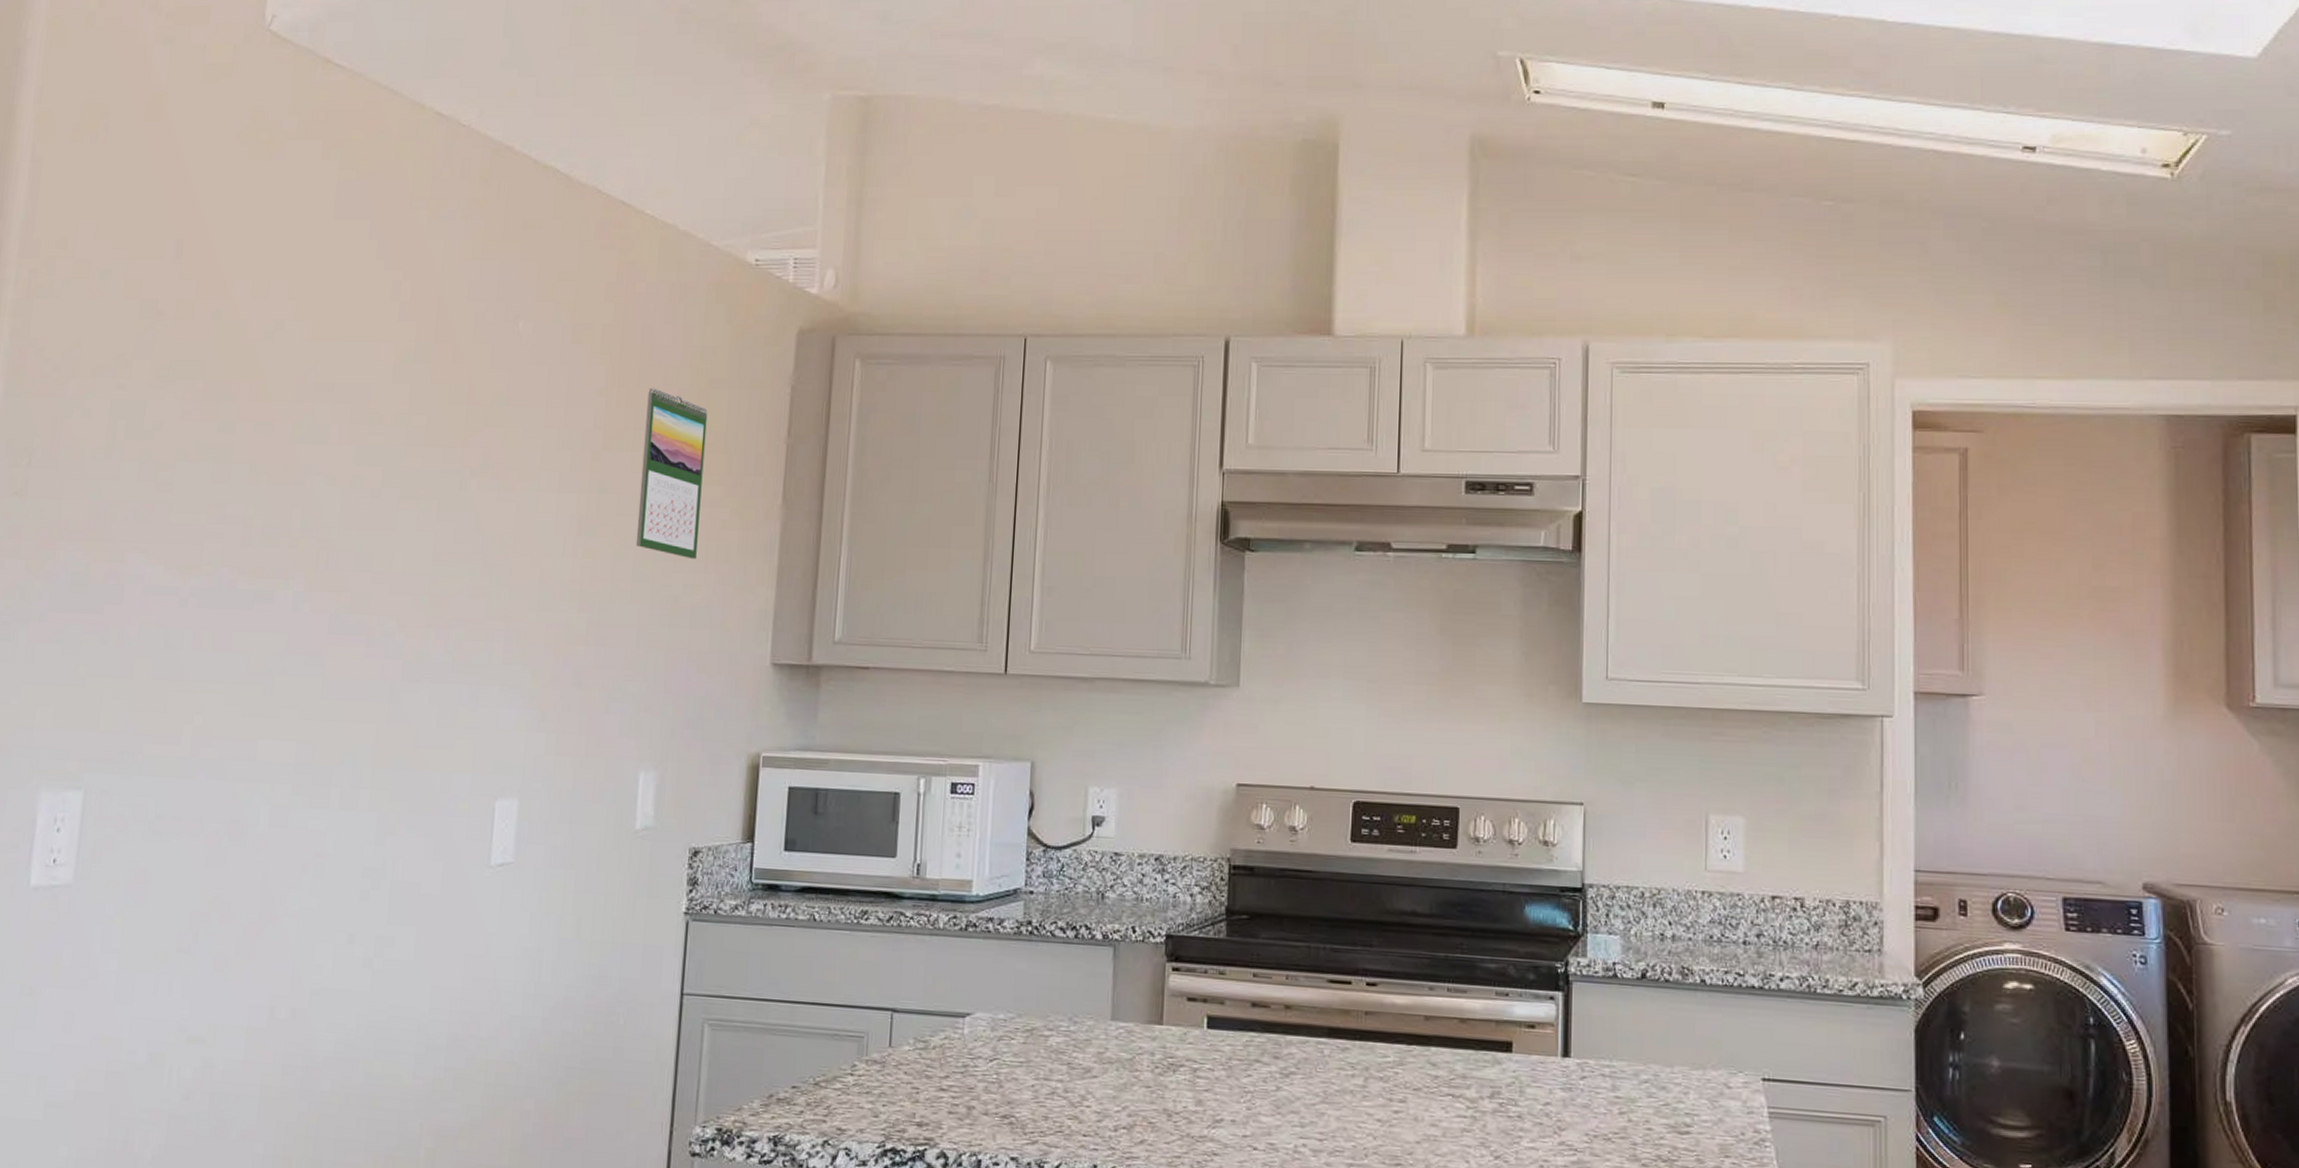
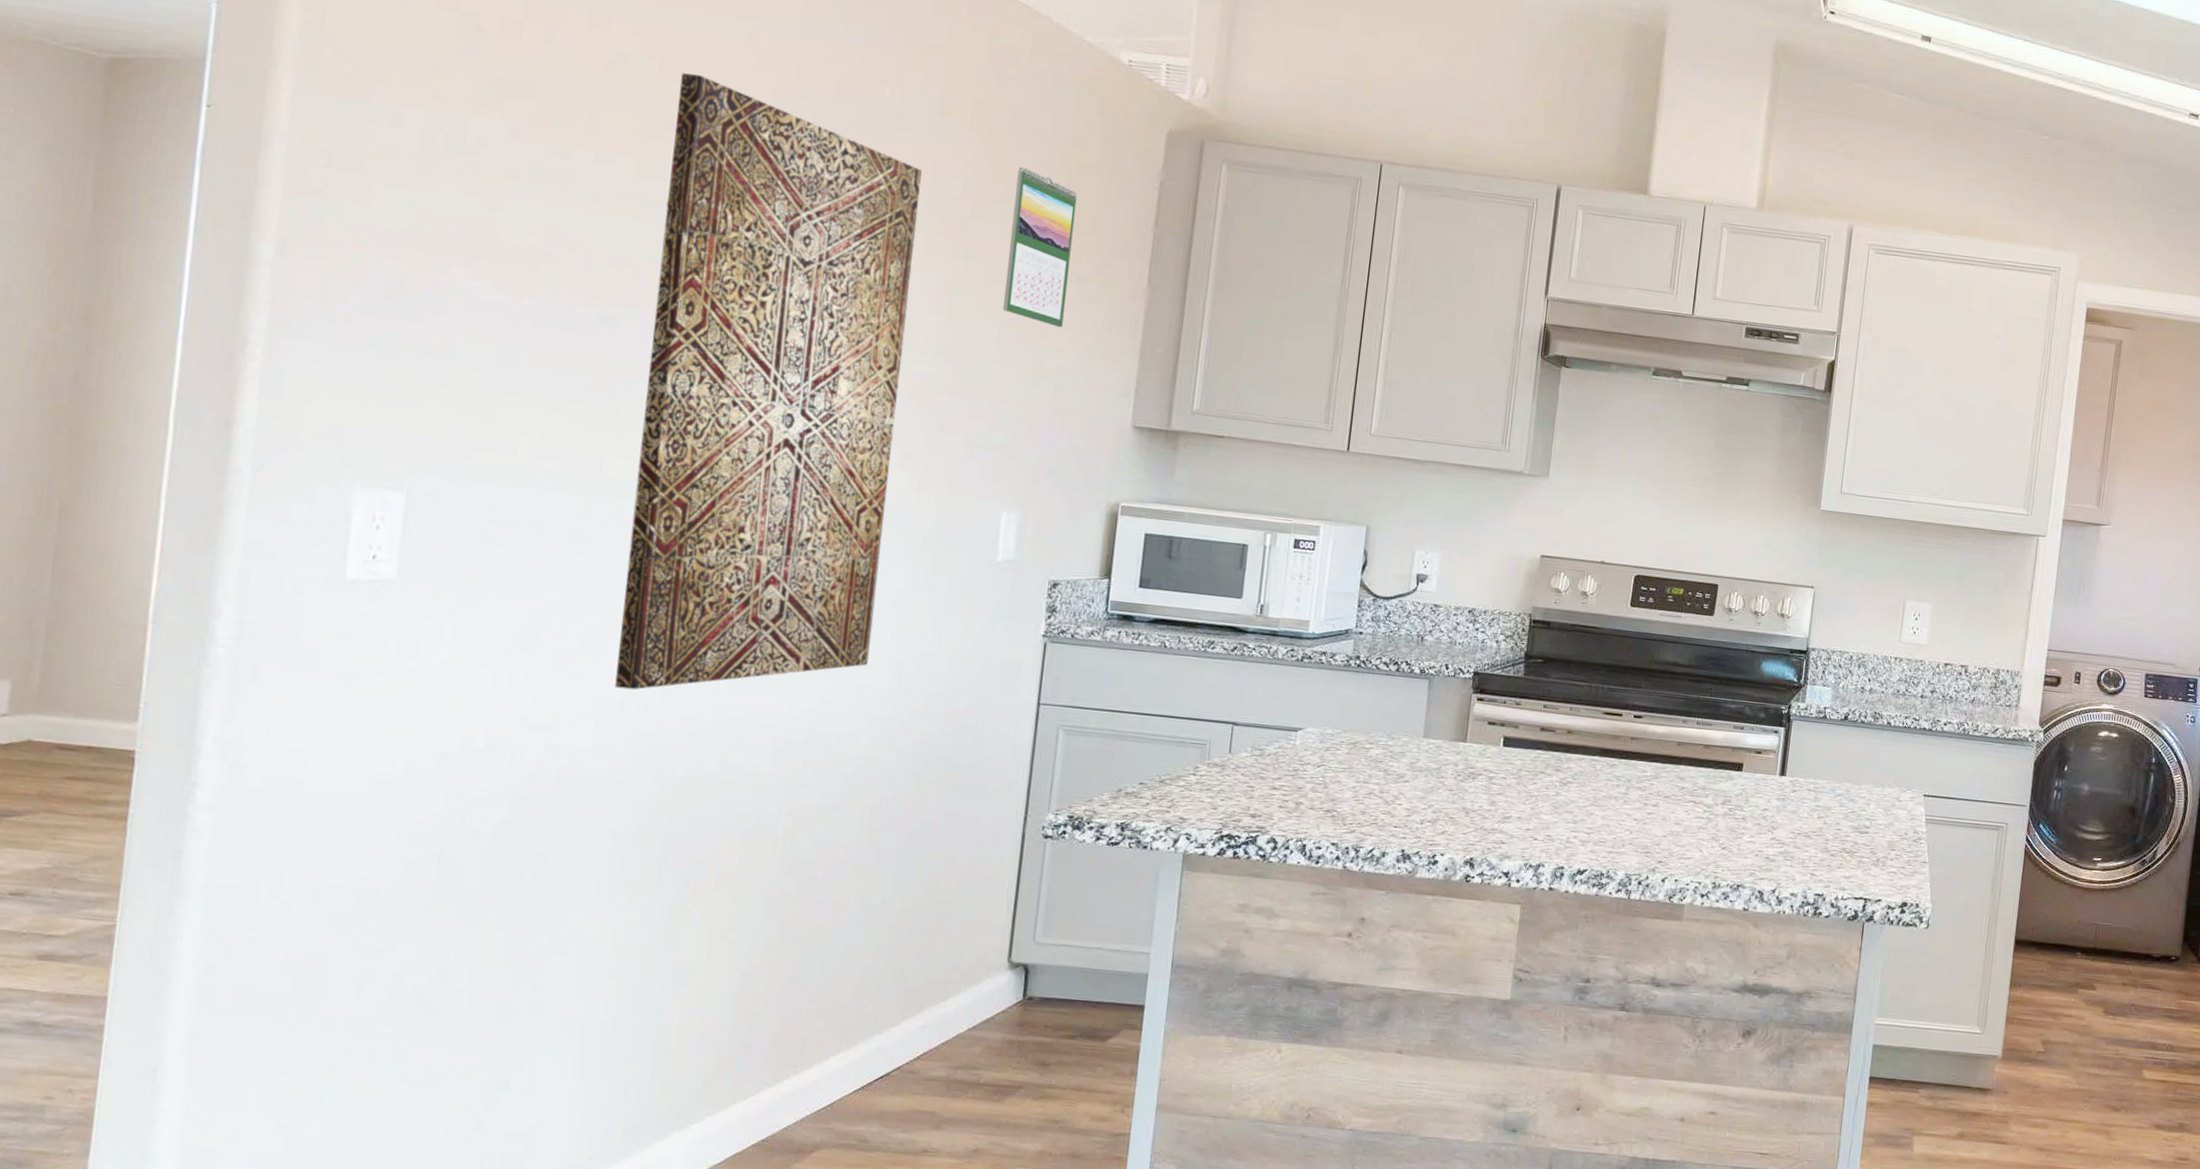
wall art: none [265,332,554,994] -> present [615,73,922,690]

